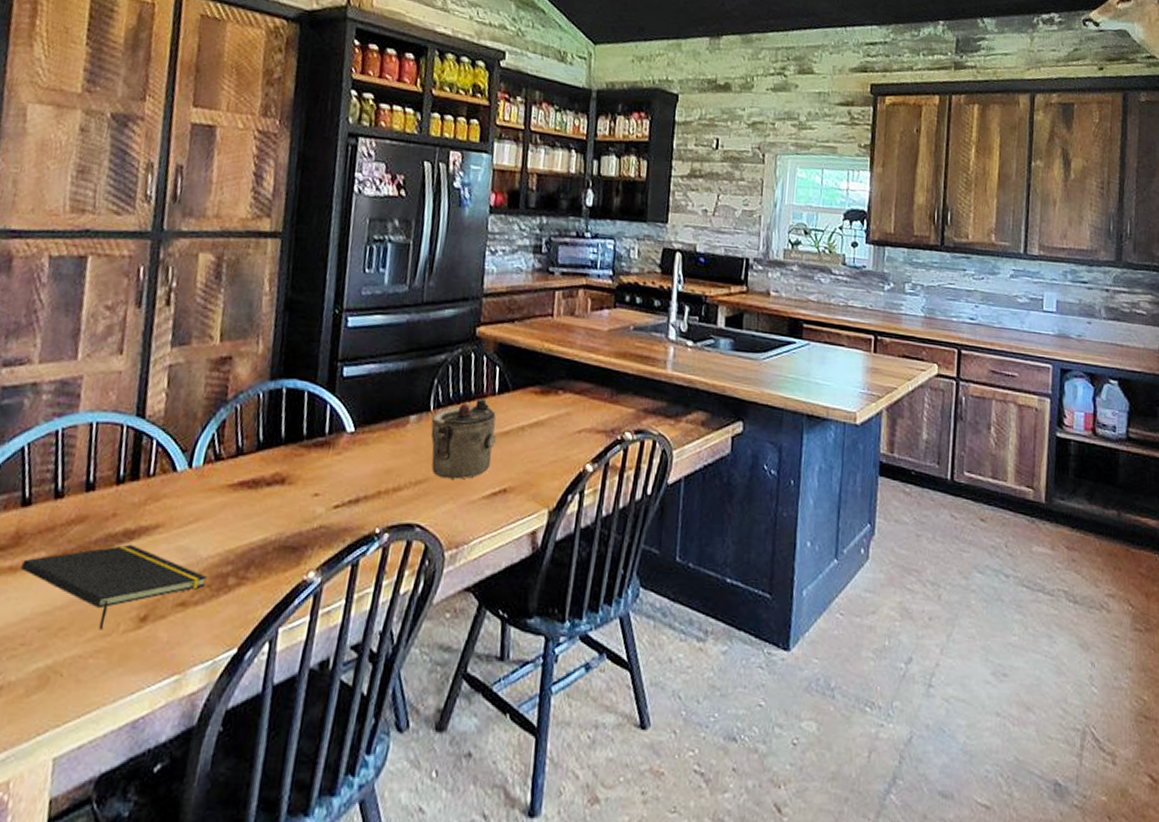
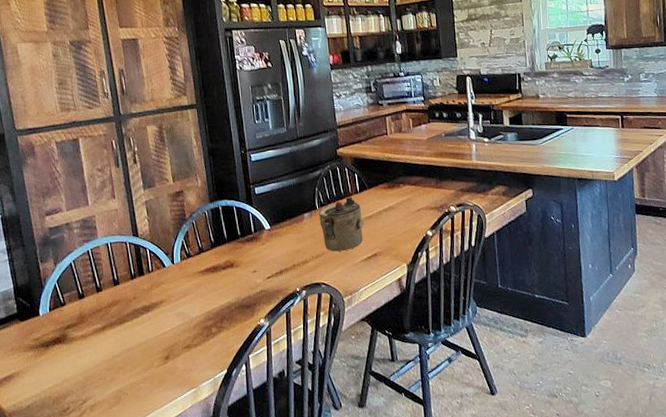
notepad: present [21,544,208,630] -> none [88,314,199,367]

